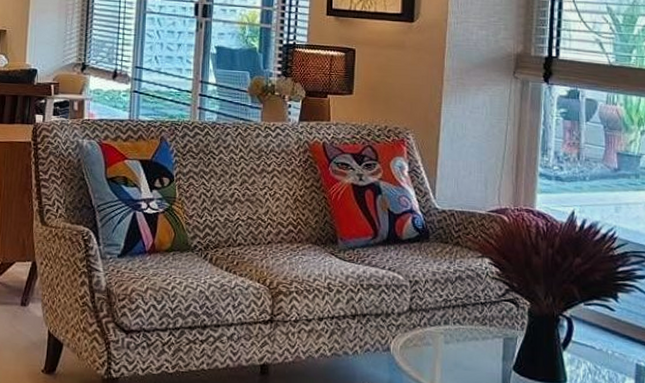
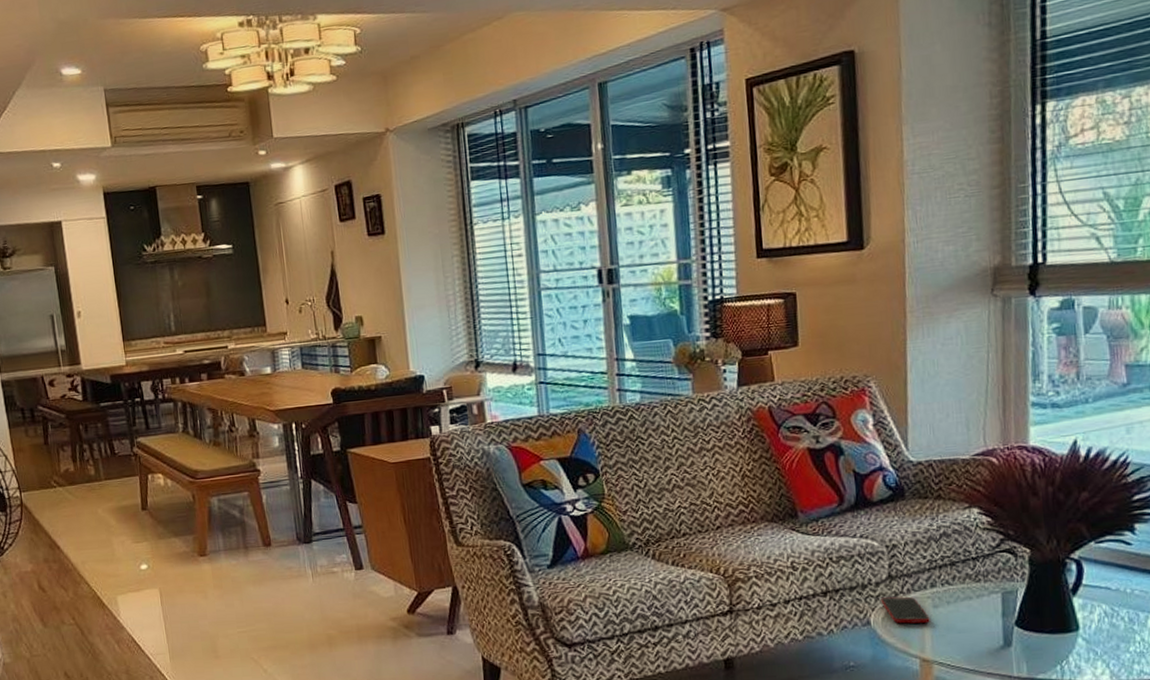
cell phone: none [401,328,441,357] -> present [880,597,930,624]

